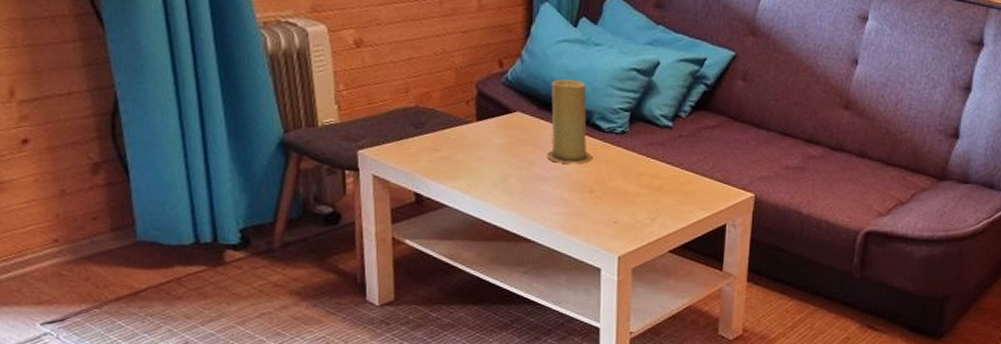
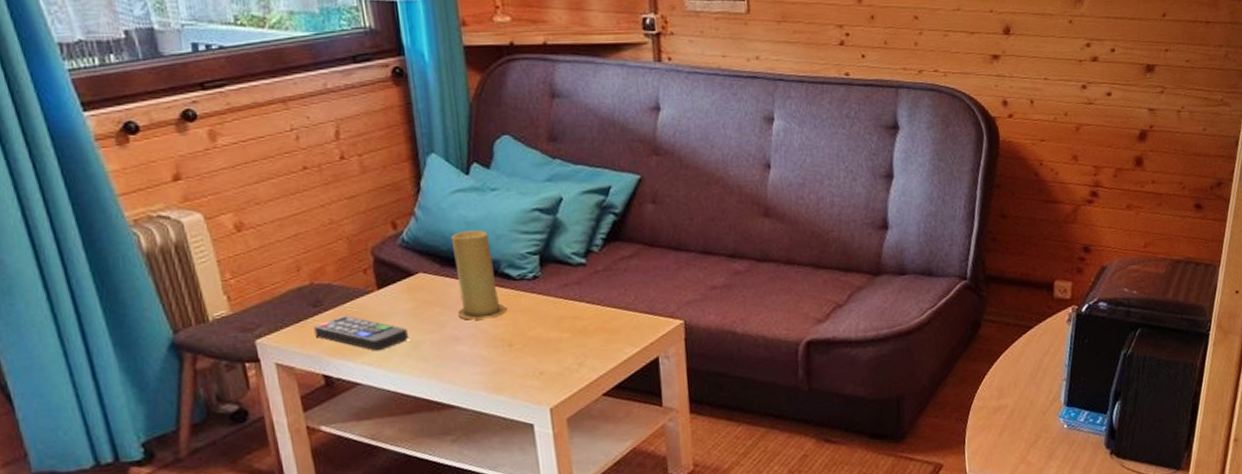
remote control: none [412,141,498,178] -> present [313,316,408,351]

